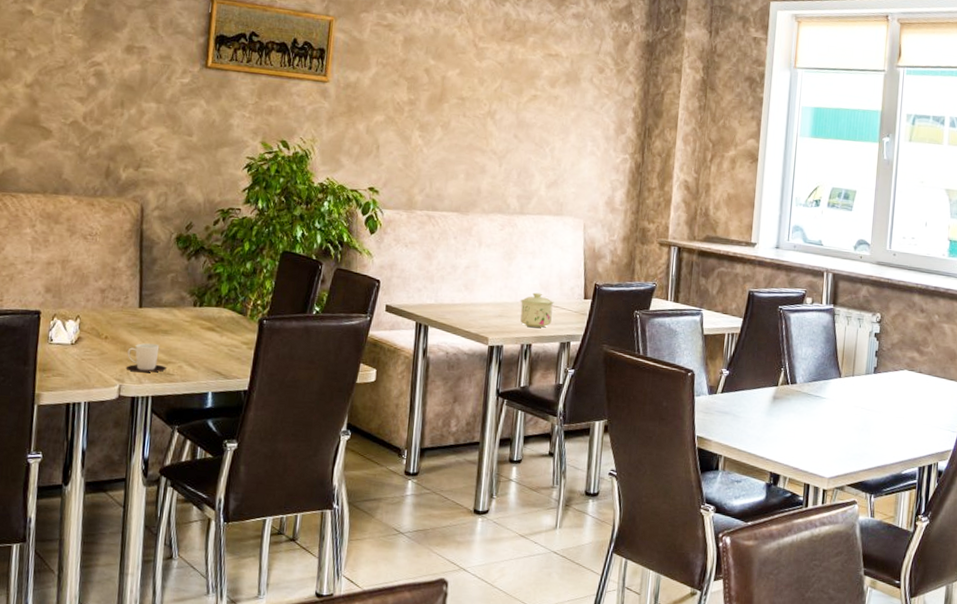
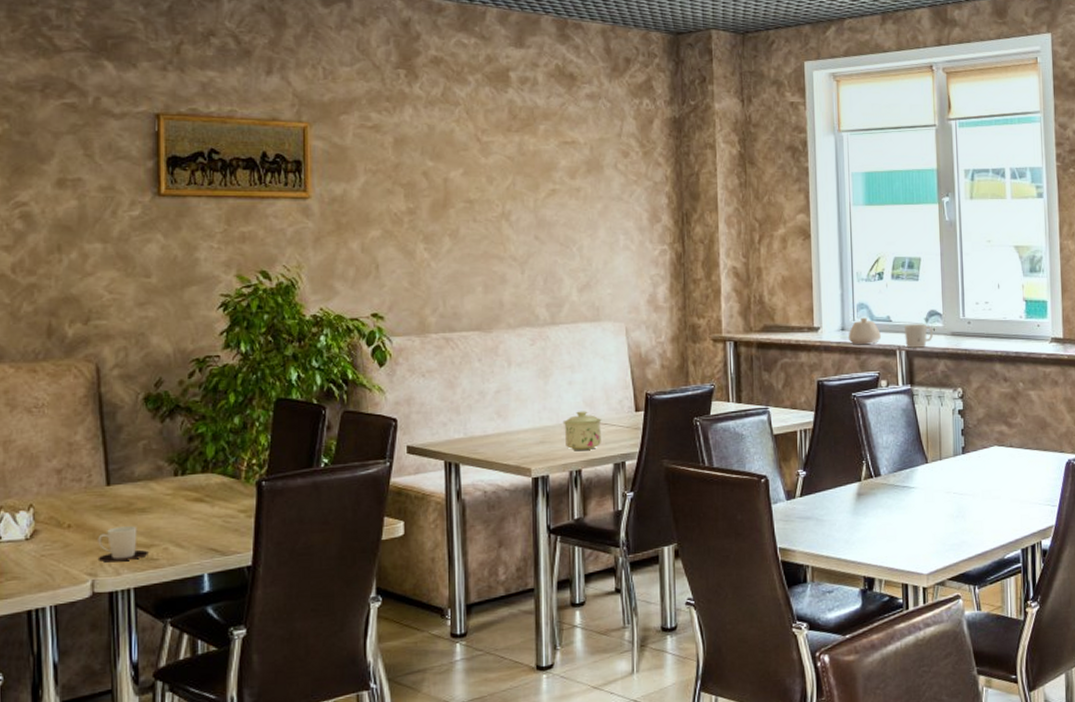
sugar bowl: none [781,238,812,265] -> present [848,317,881,345]
mug: none [833,249,860,273] -> present [905,324,933,348]

